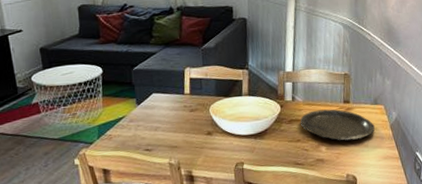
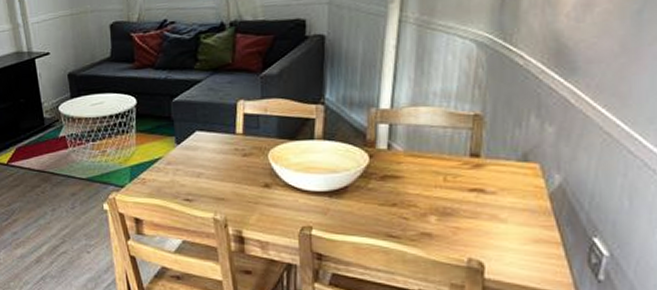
plate: present [300,109,375,141] -> none [397,164,521,211]

